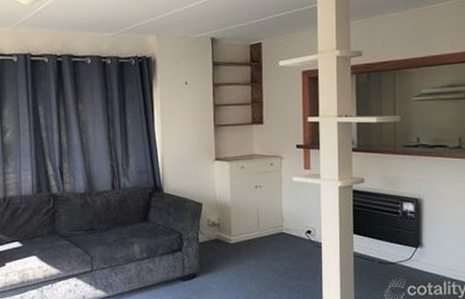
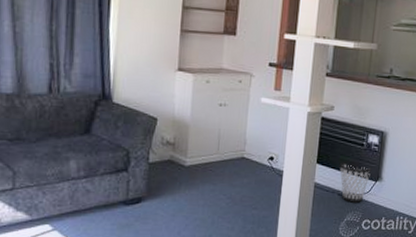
wastebasket: none [376,230,411,270] -> present [339,161,372,203]

